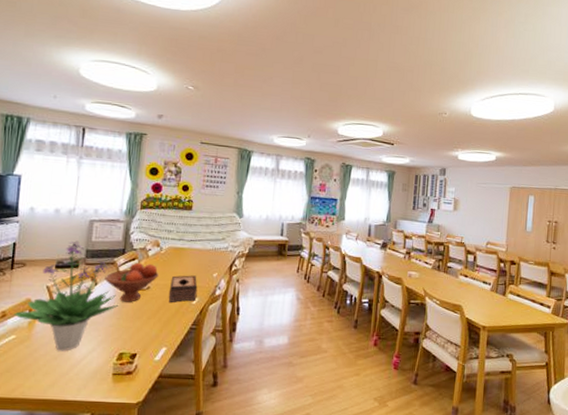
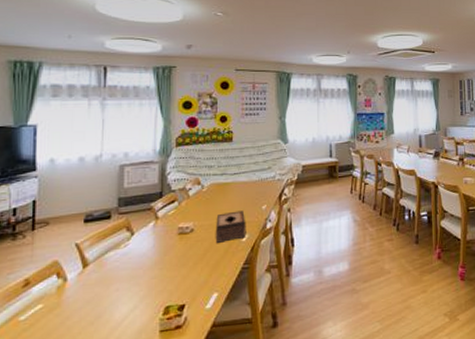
potted plant: present [14,241,118,351] -> none [39,189,159,315]
fruit bowl: present [105,262,159,302] -> none [142,204,202,250]

